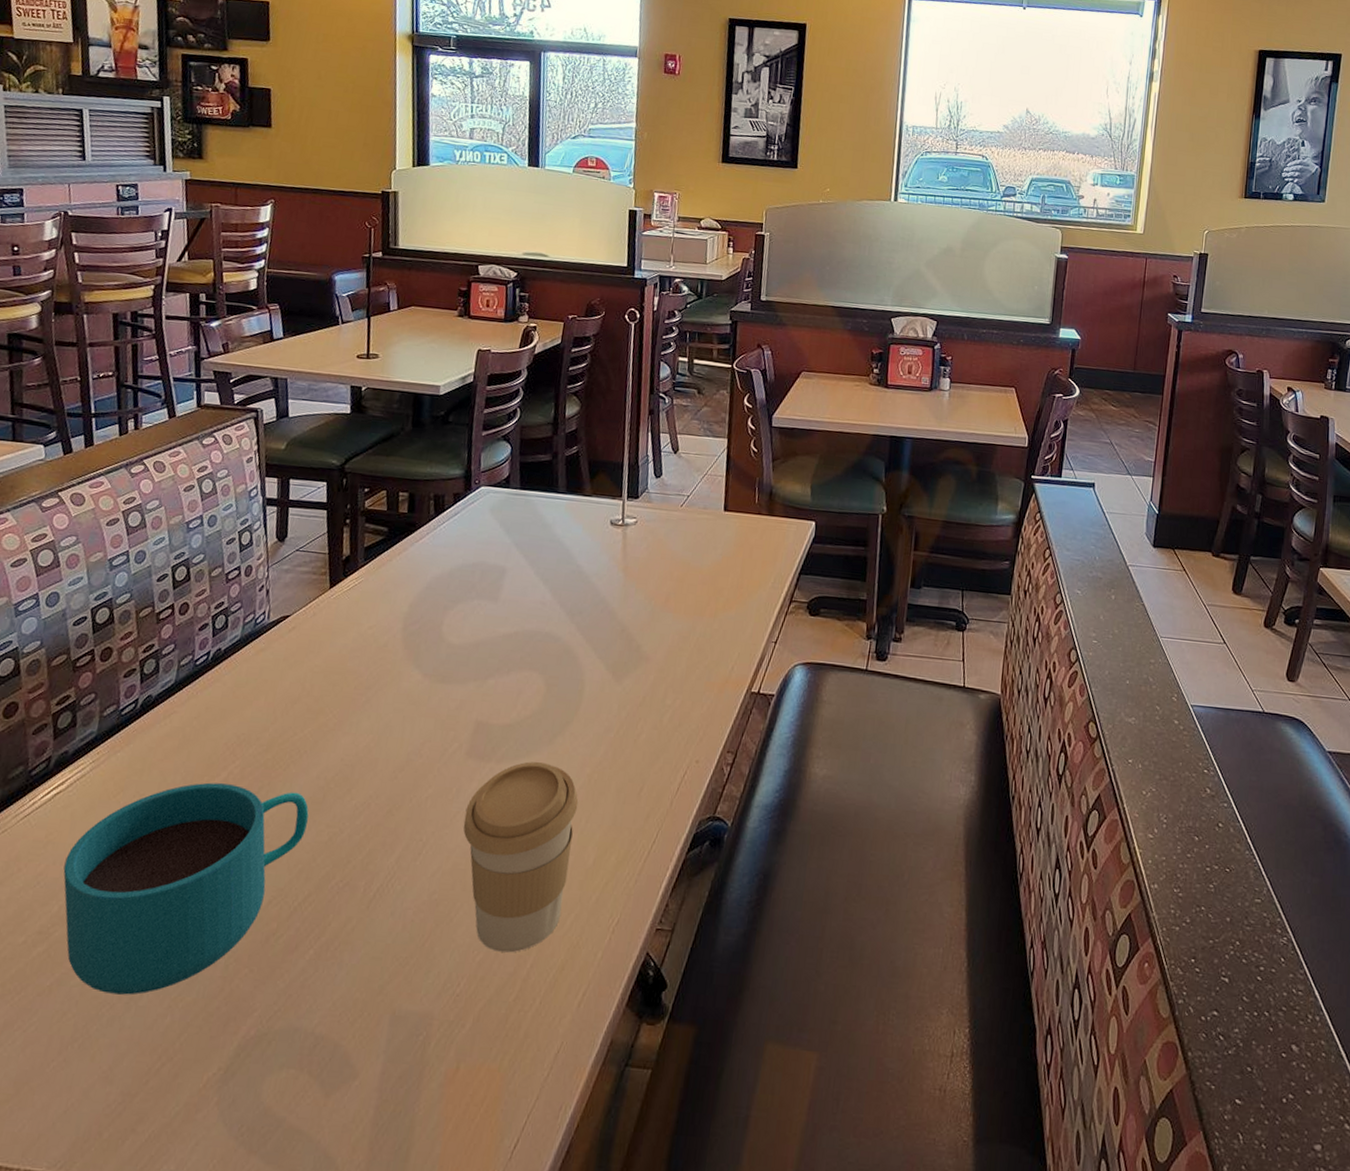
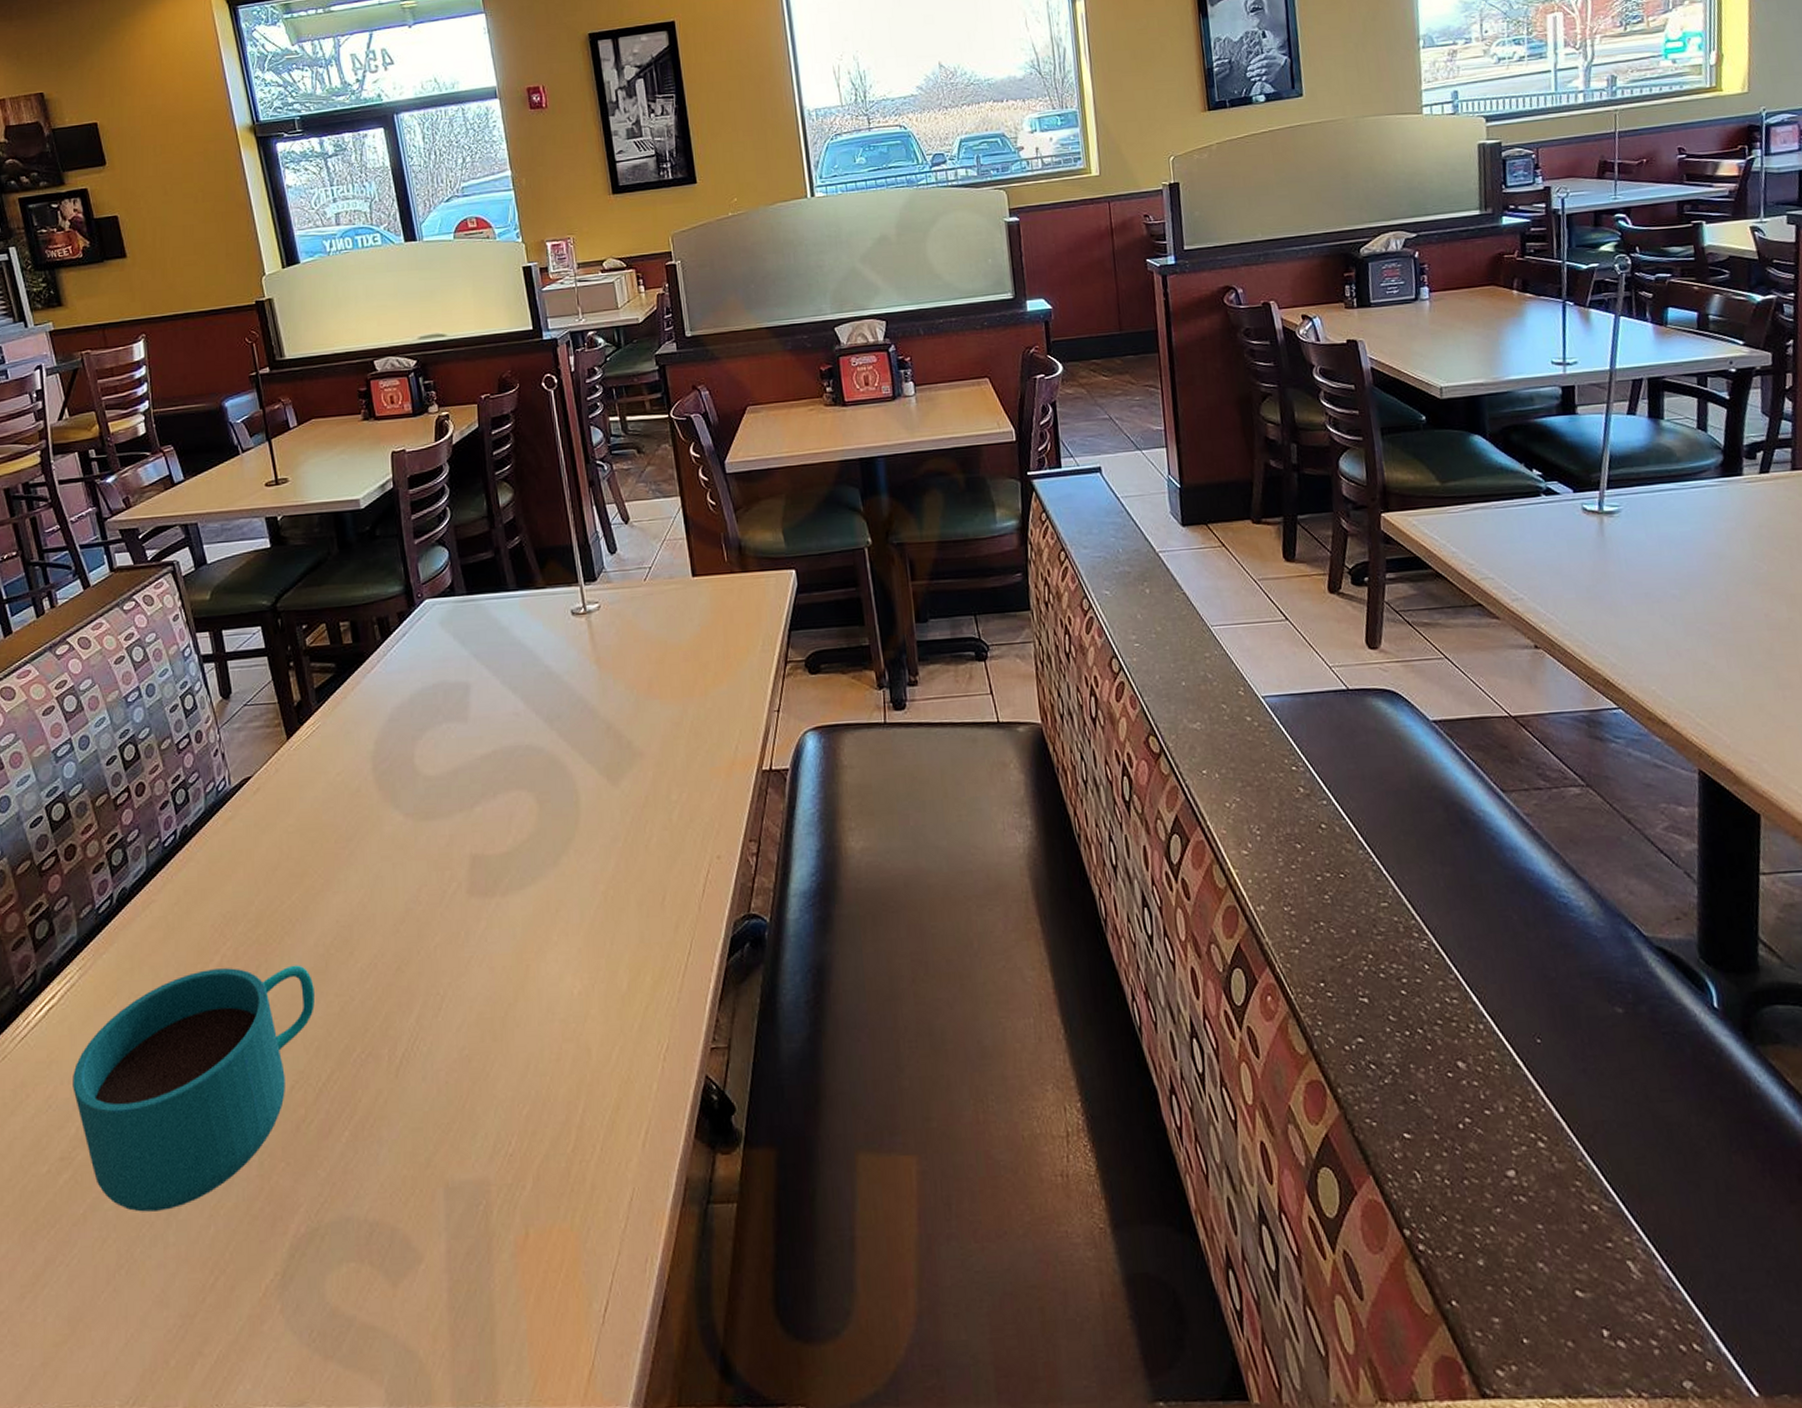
coffee cup: present [463,761,579,953] -> none [479,887,604,1101]

